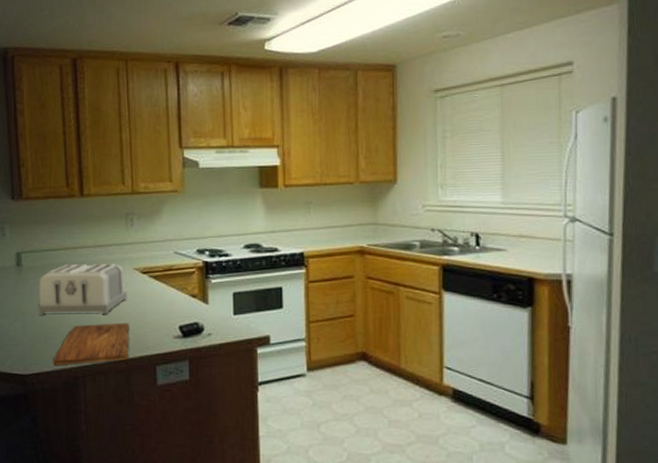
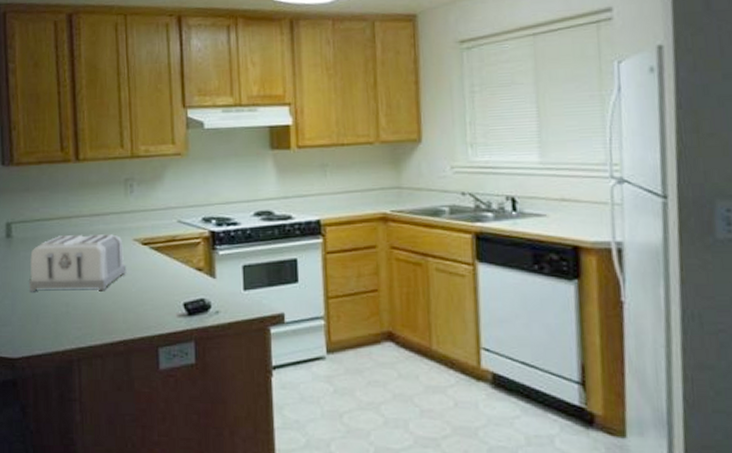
cutting board: present [52,322,130,365] -> none [44,299,129,348]

